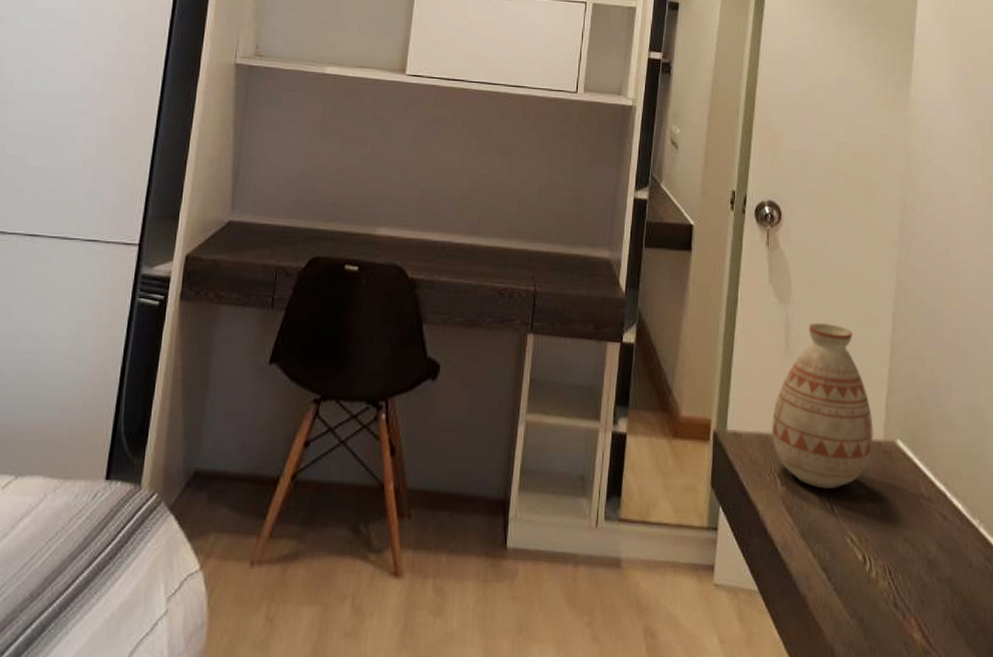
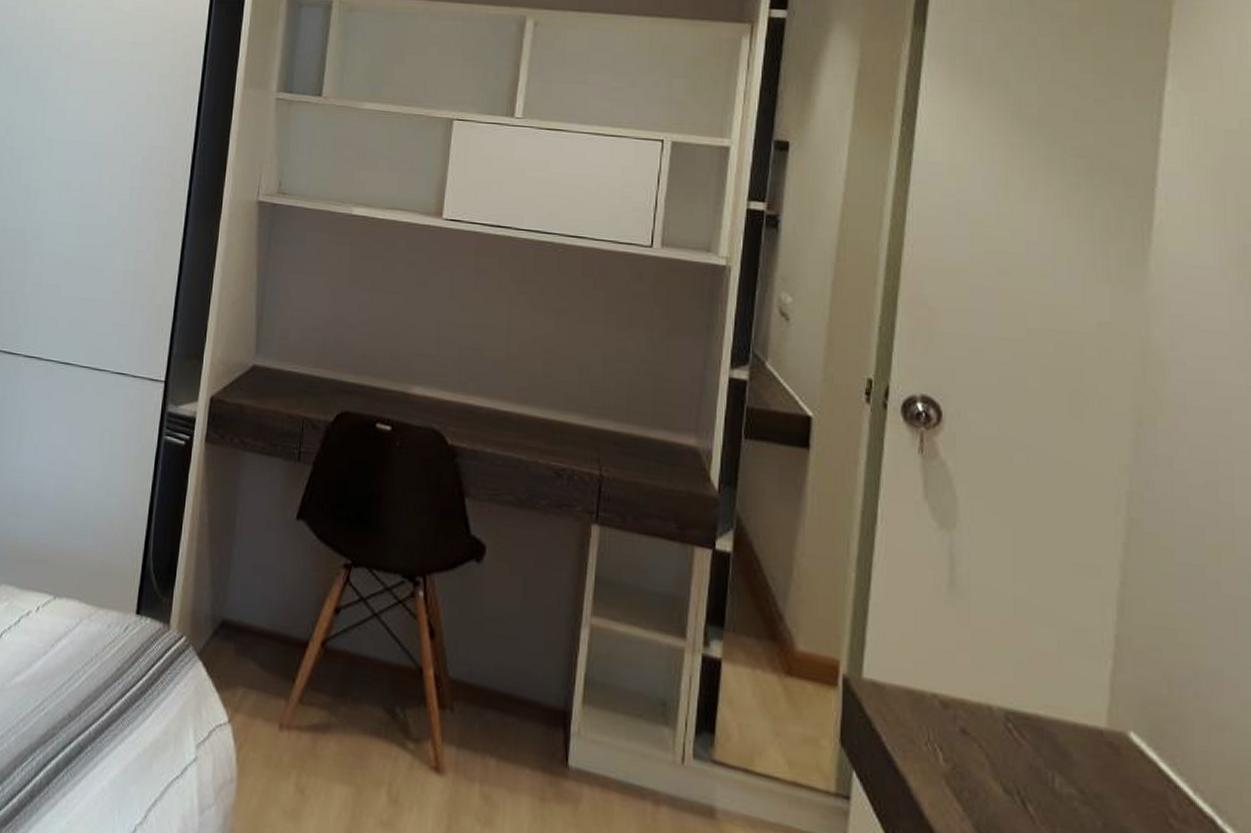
vase: present [772,323,873,490] -> none [930,559,1090,780]

